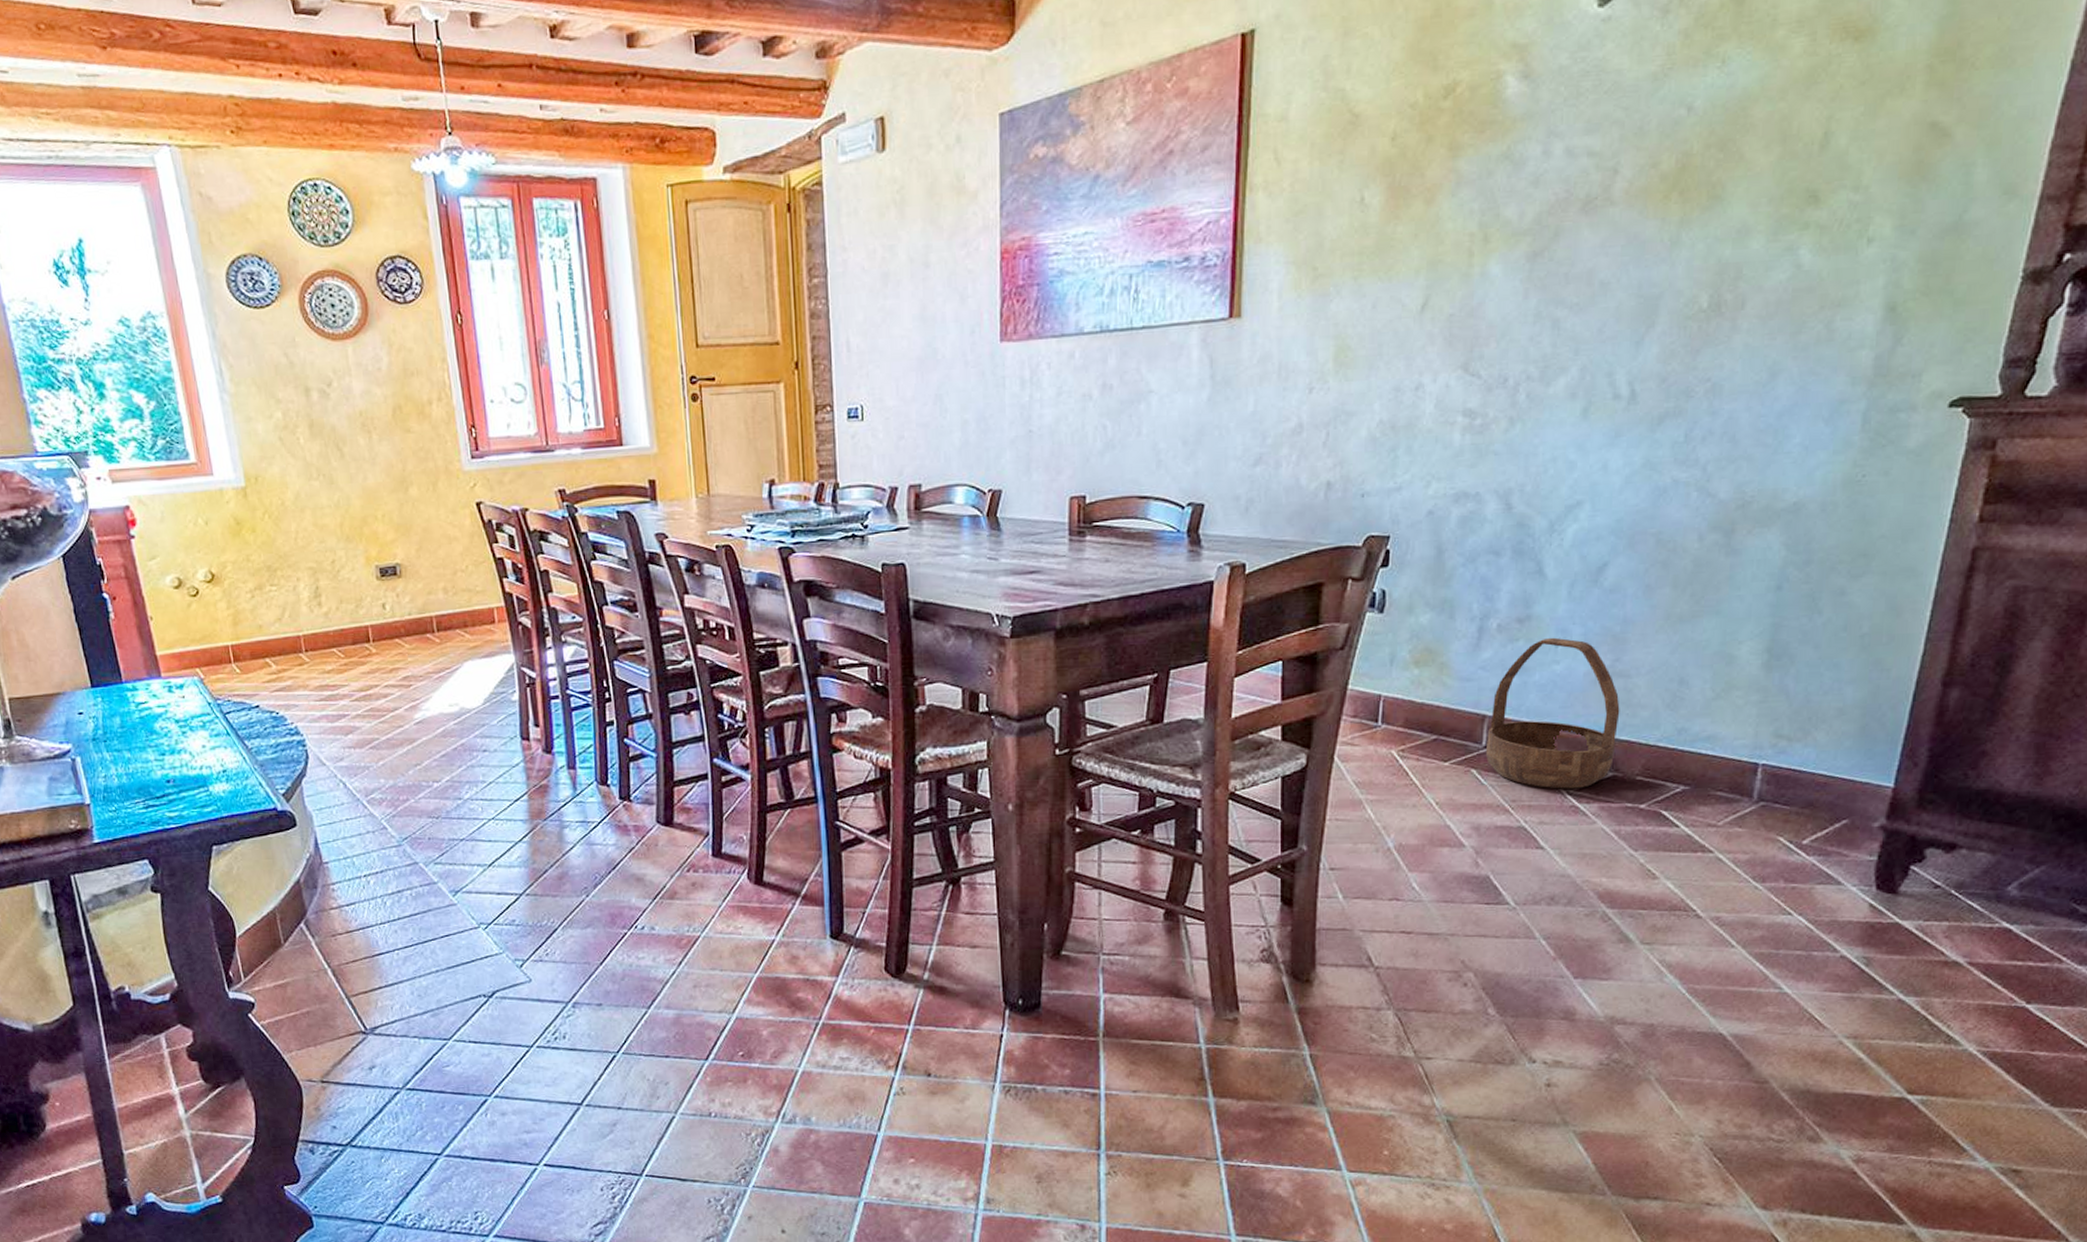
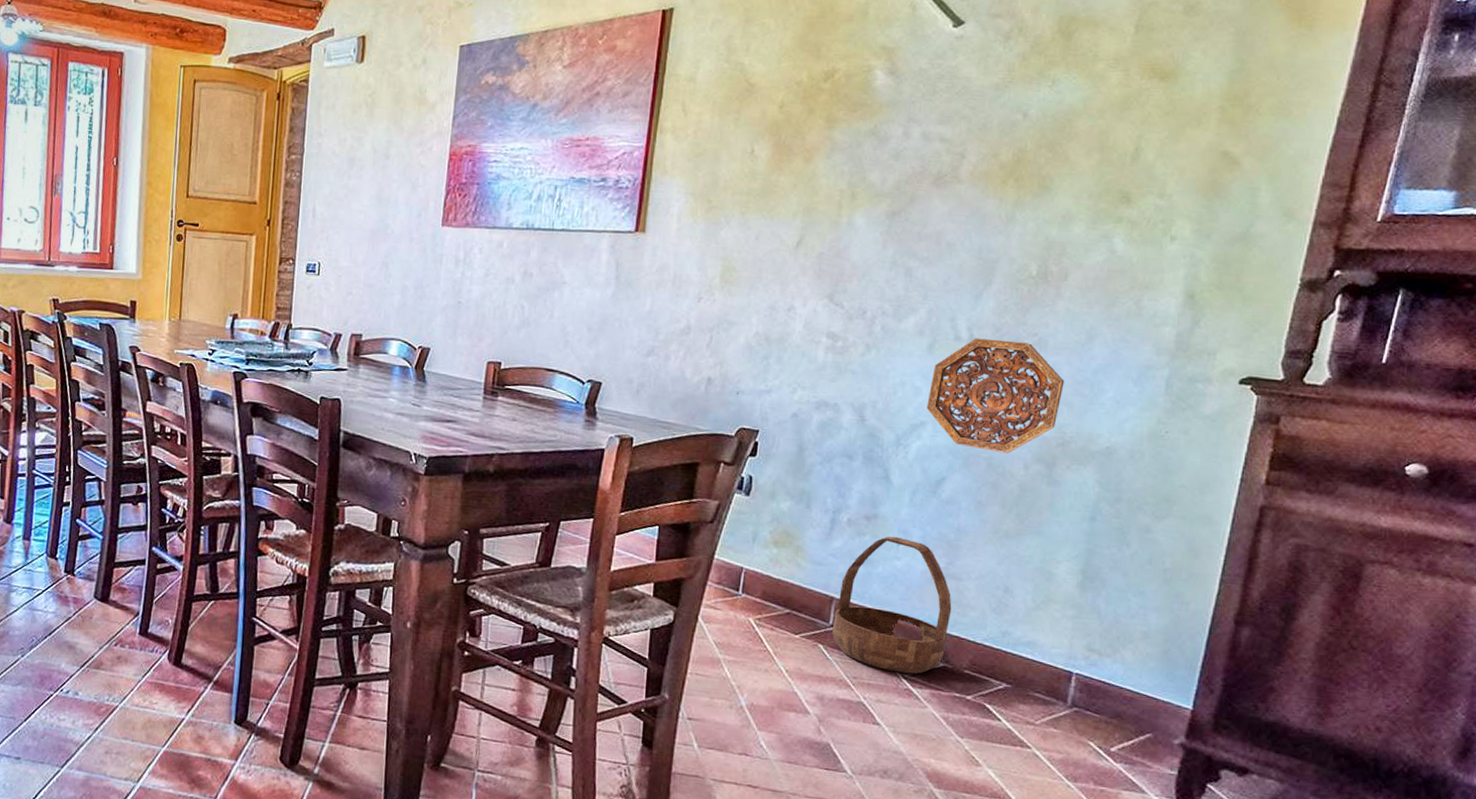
decorative platter: none [1583,391,1743,526] -> present [926,338,1065,454]

